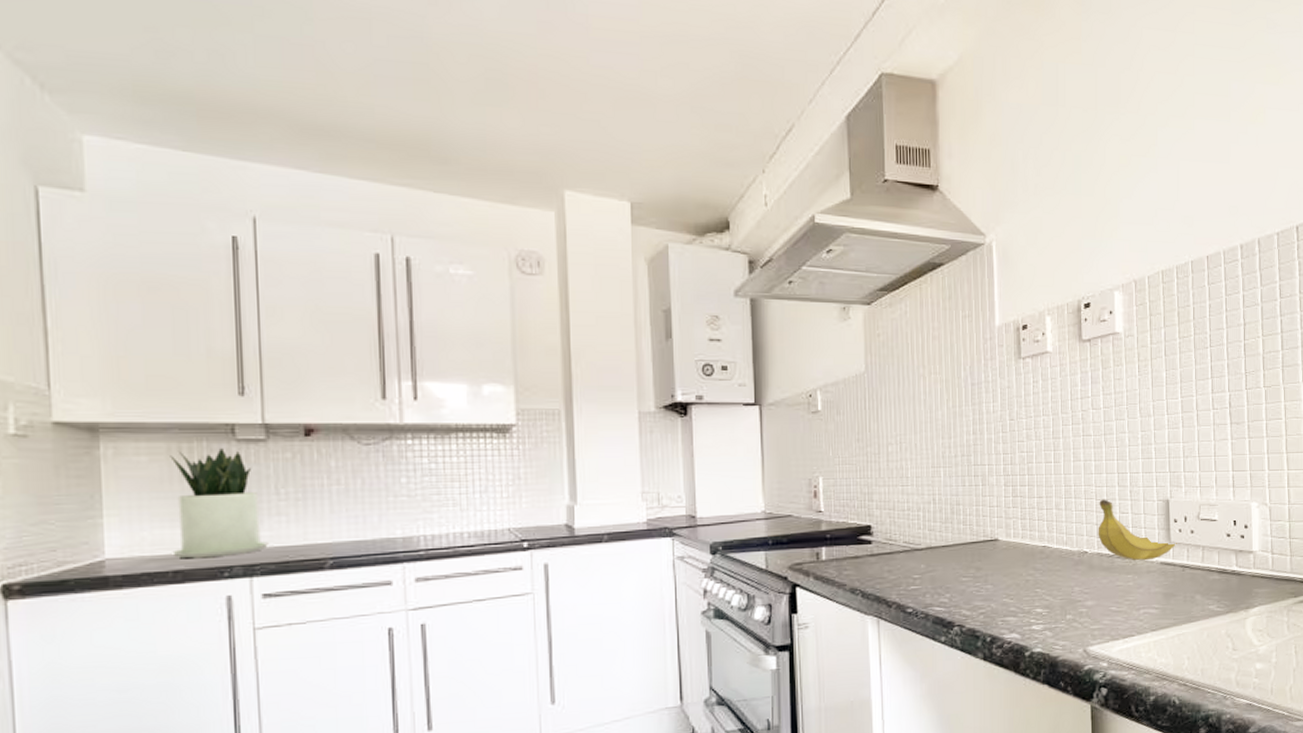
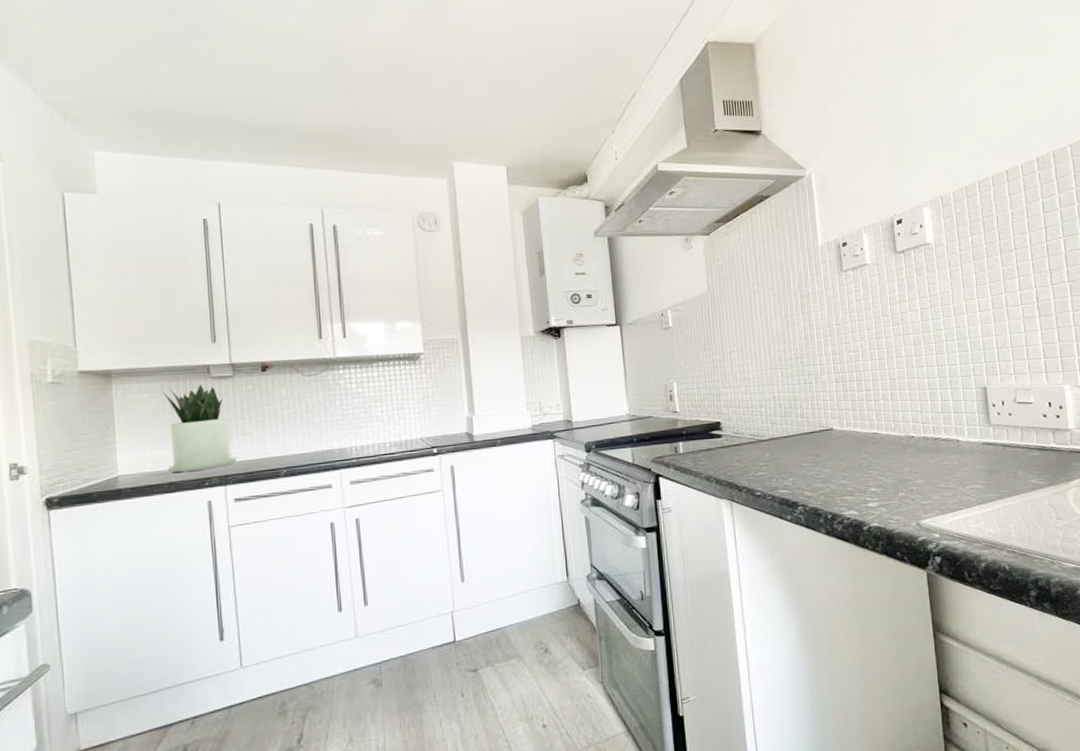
fruit: present [1098,499,1177,561] -> none [922,389,997,442]

